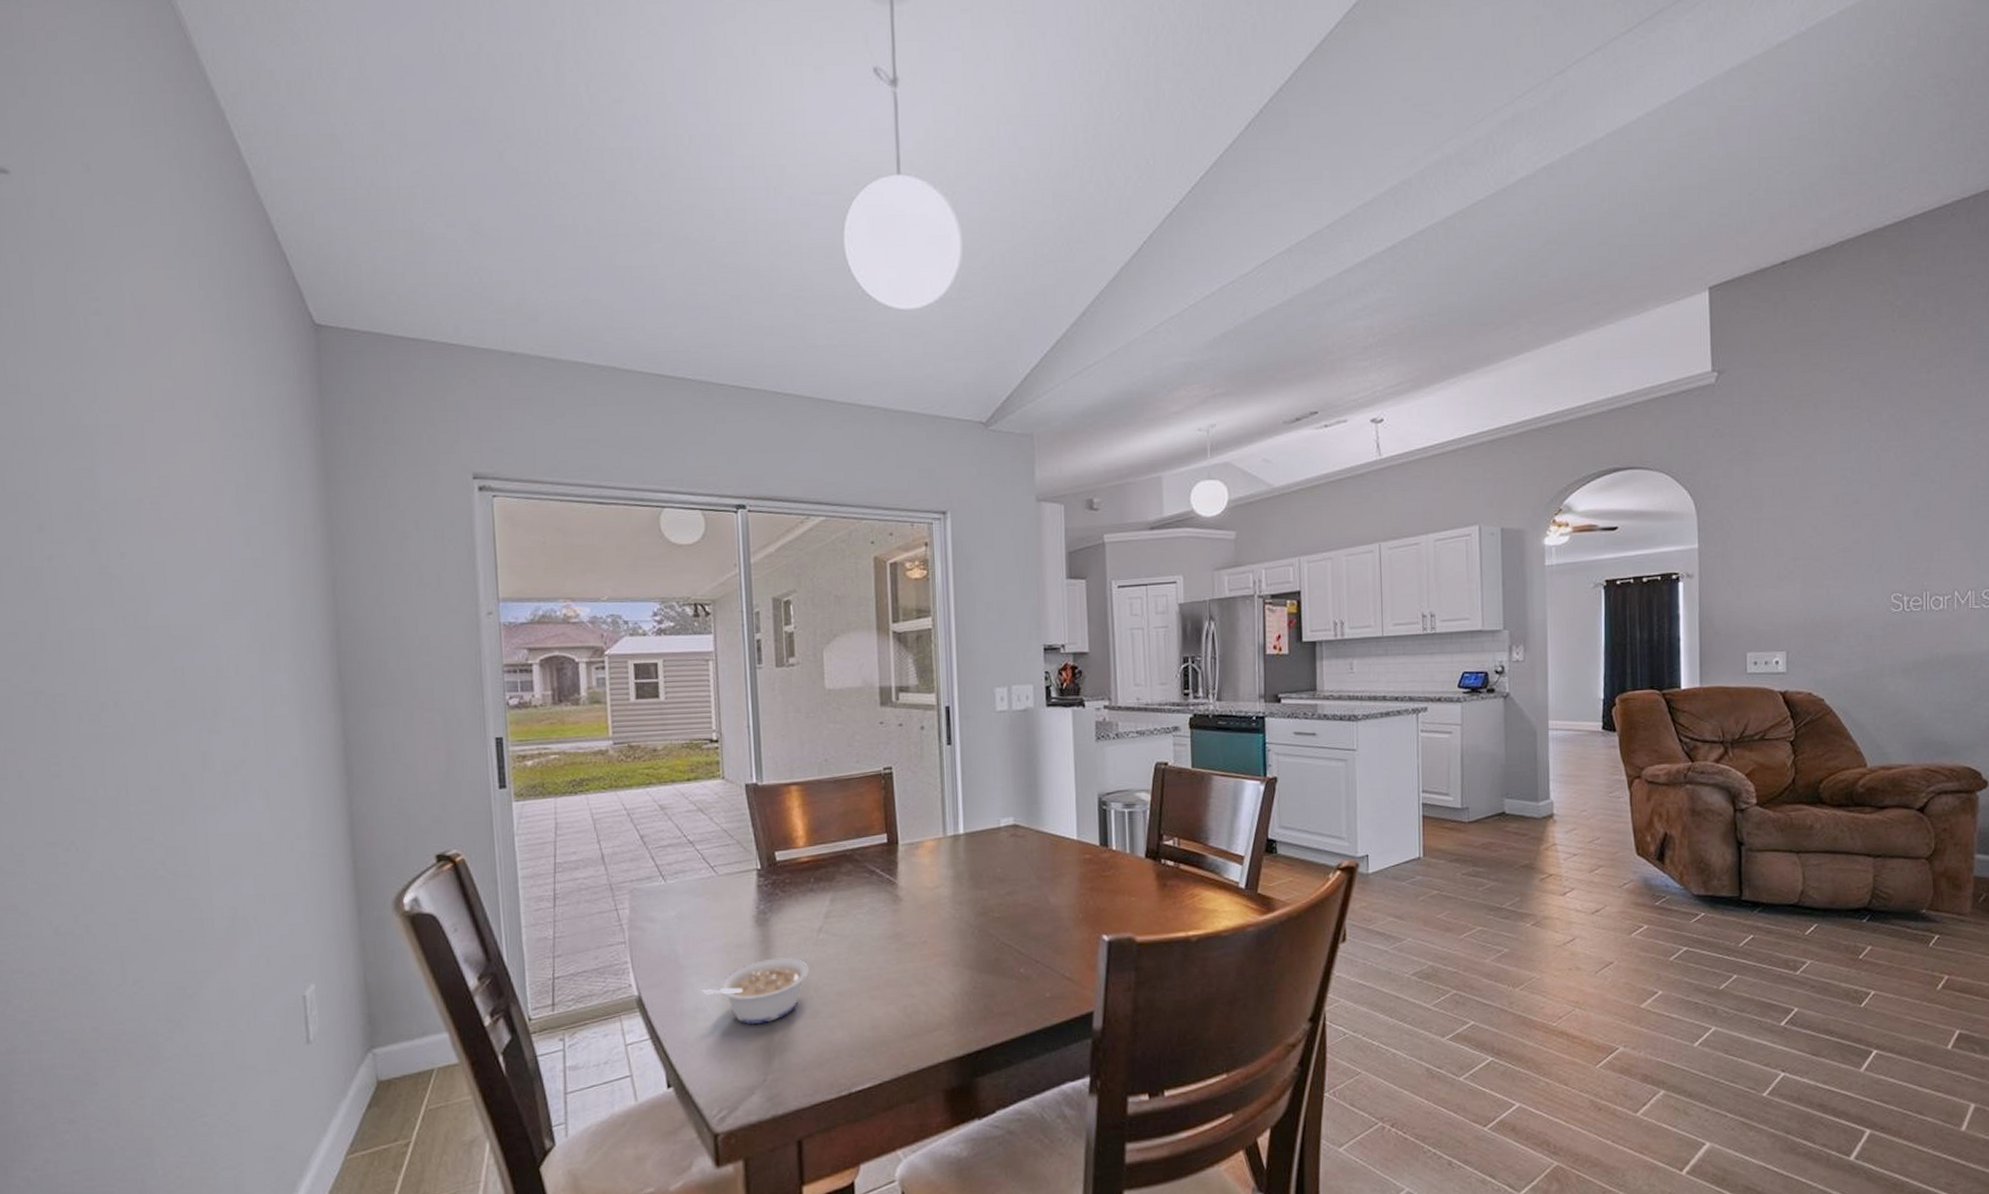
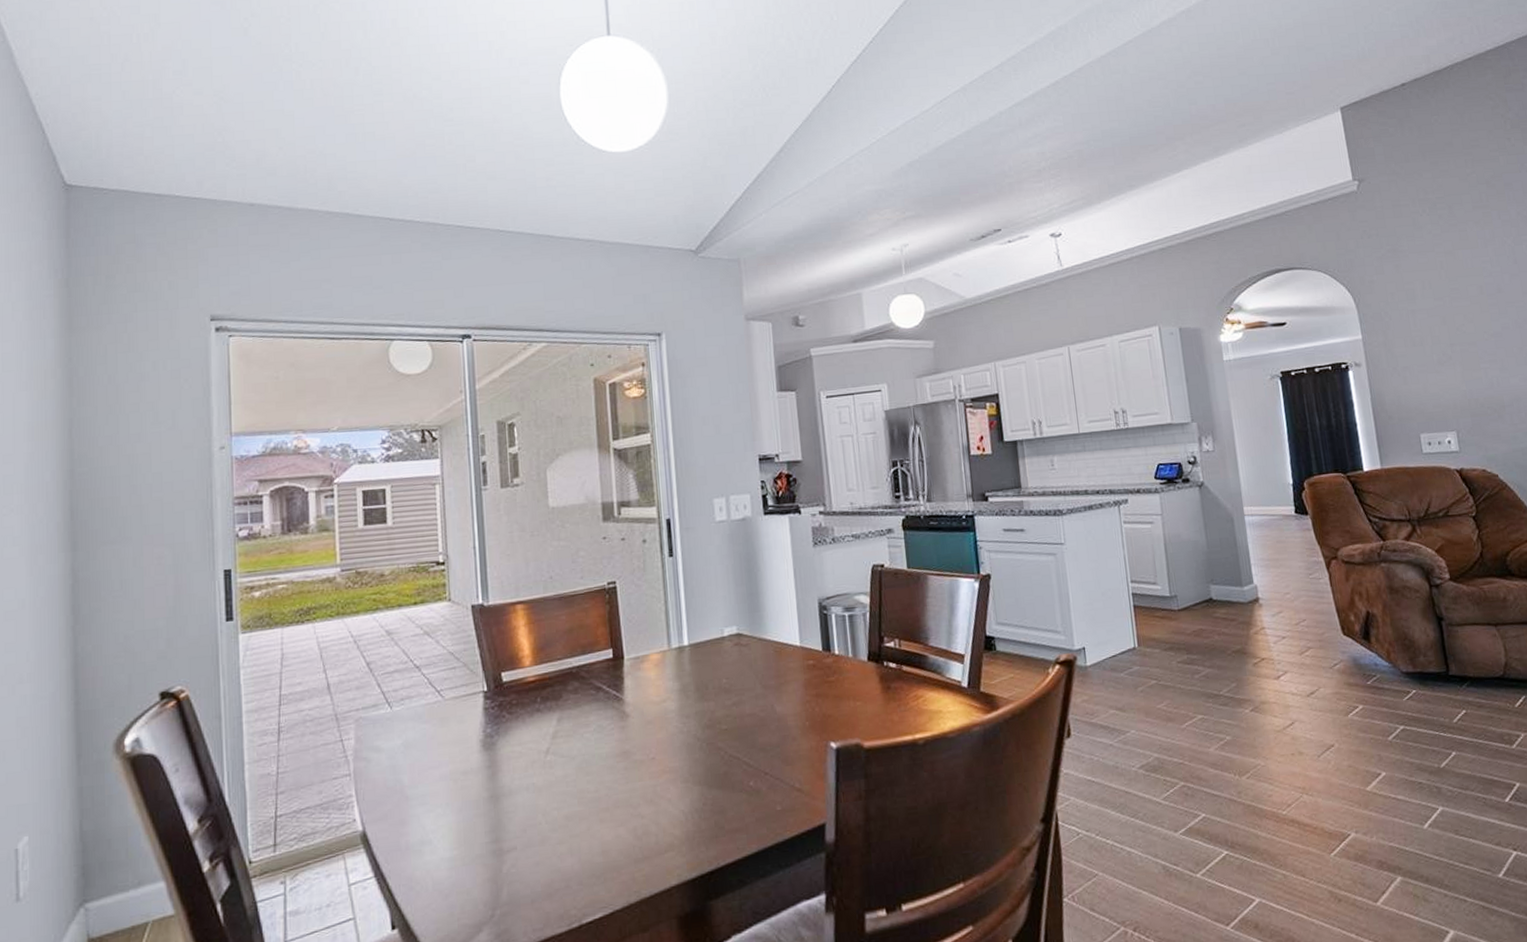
legume: present [701,957,810,1025] -> none [427,782,538,856]

